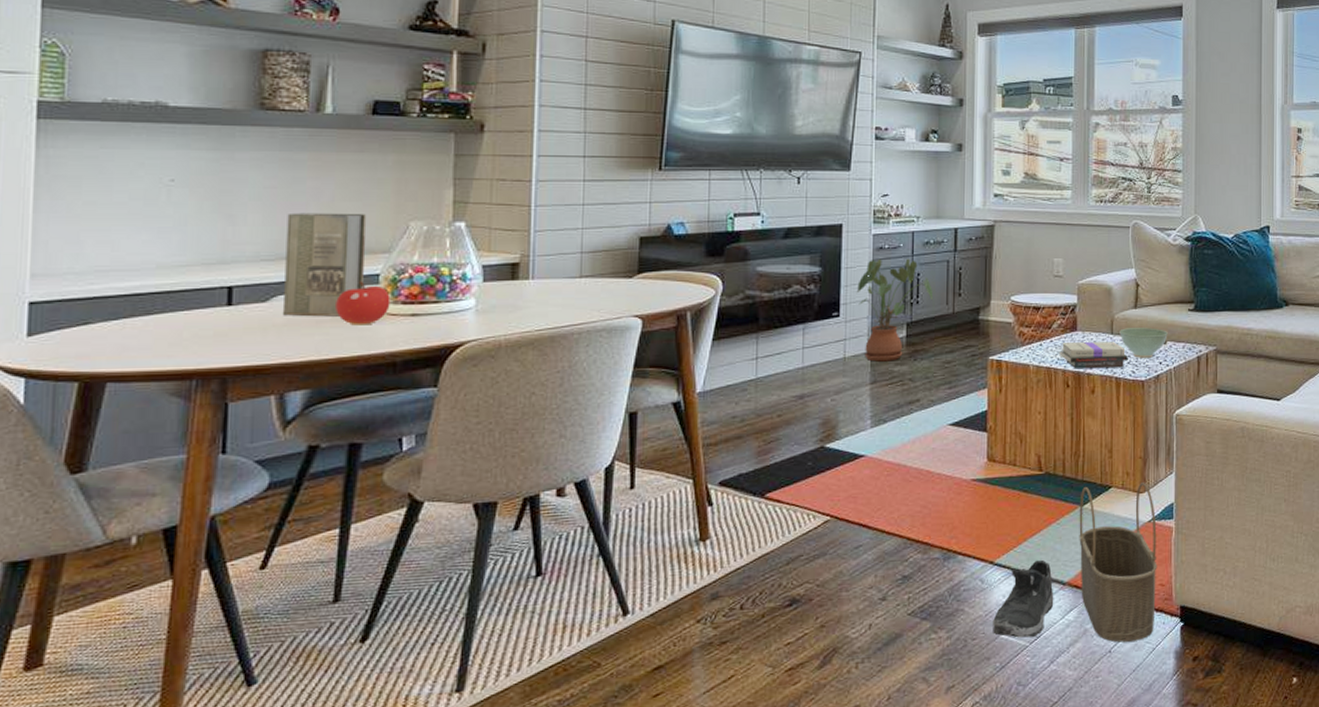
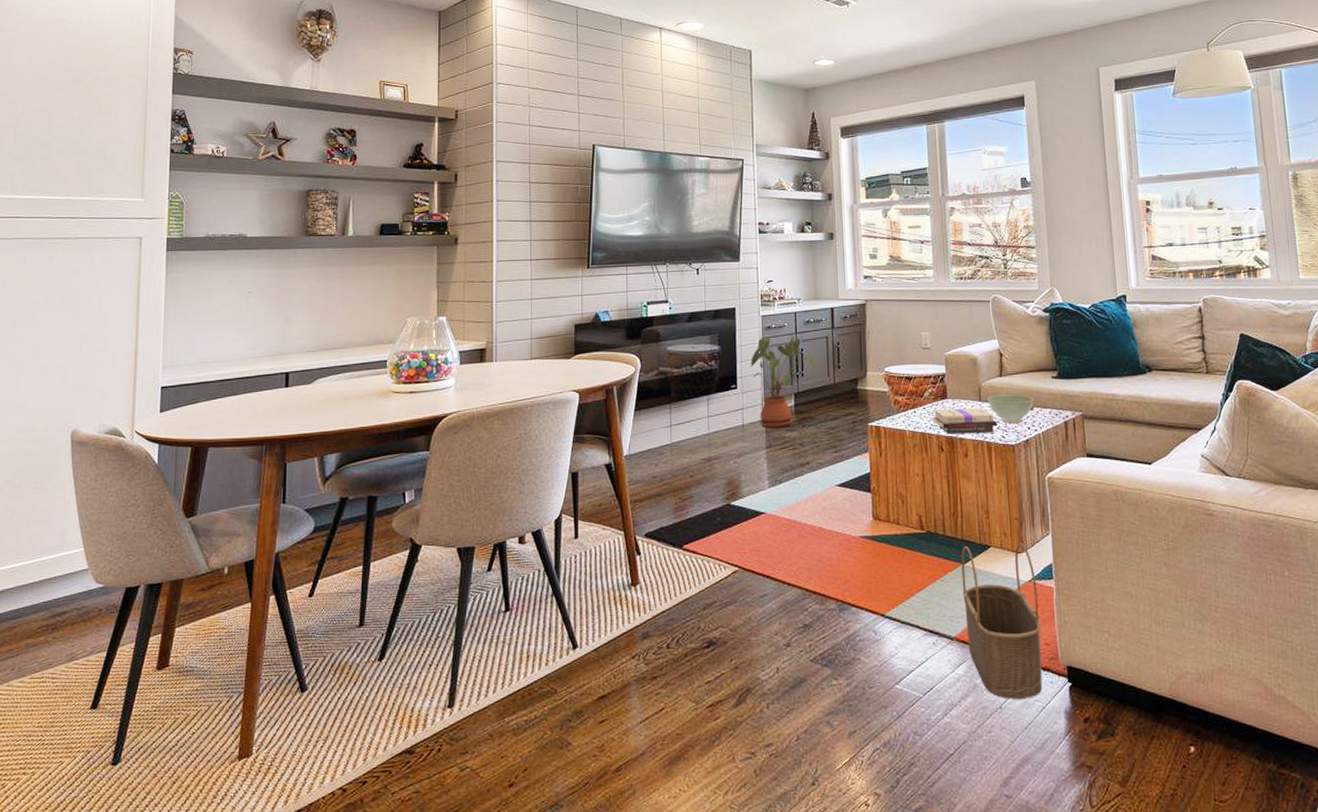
book: present [283,212,367,317] -> none [322,312,378,395]
fruit: present [336,281,391,326] -> none [357,366,395,402]
athletic shoe: present [989,560,1054,638] -> none [882,614,944,689]

